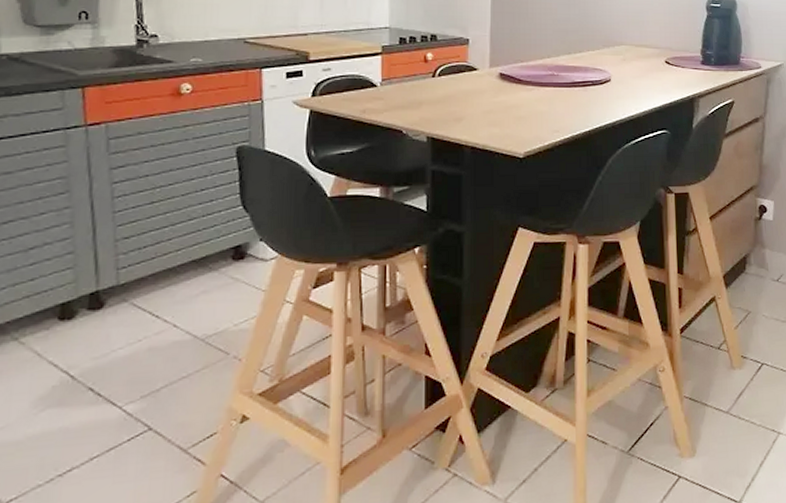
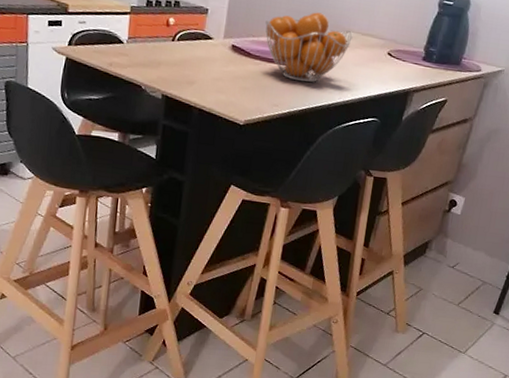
fruit basket: none [533,29,626,102] -> present [265,12,353,83]

